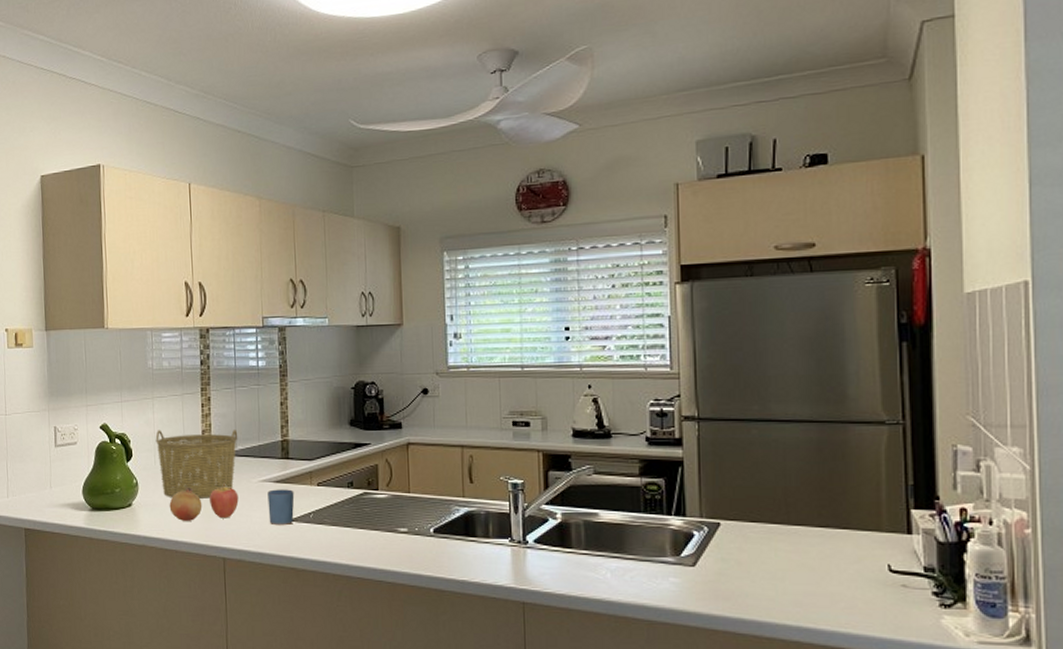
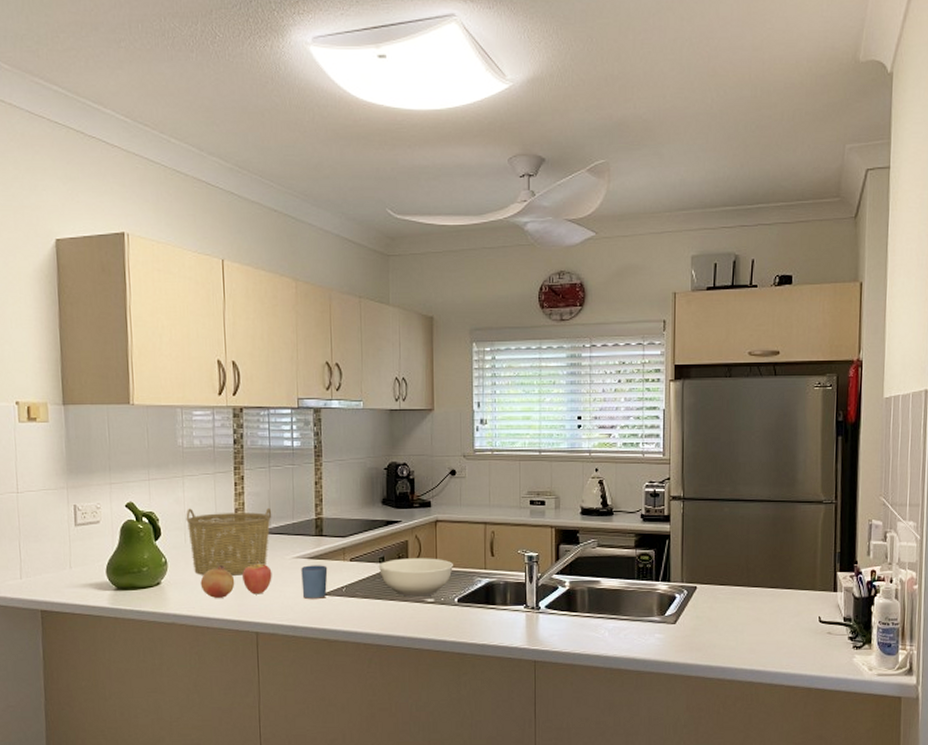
bowl: none [346,484,428,525] -> present [378,558,453,597]

